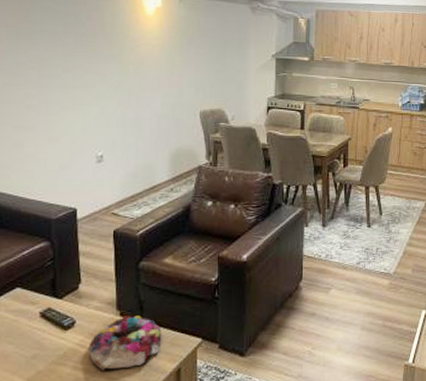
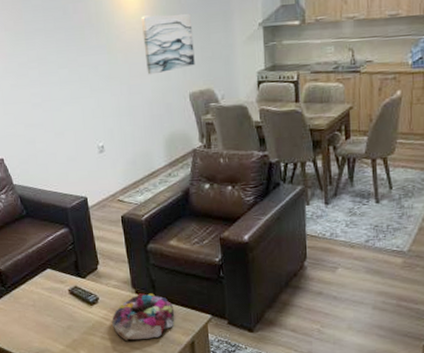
wall art: none [158,33,209,90] -> present [141,13,195,75]

